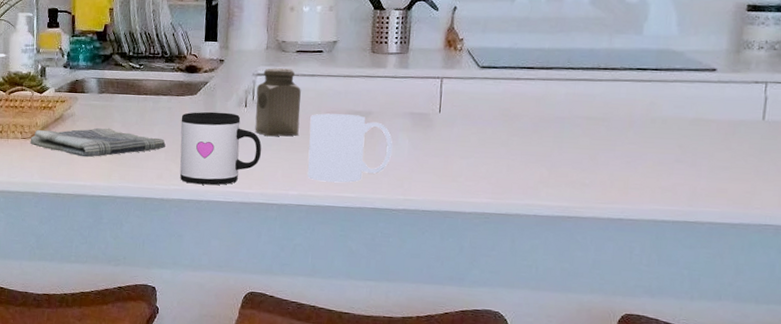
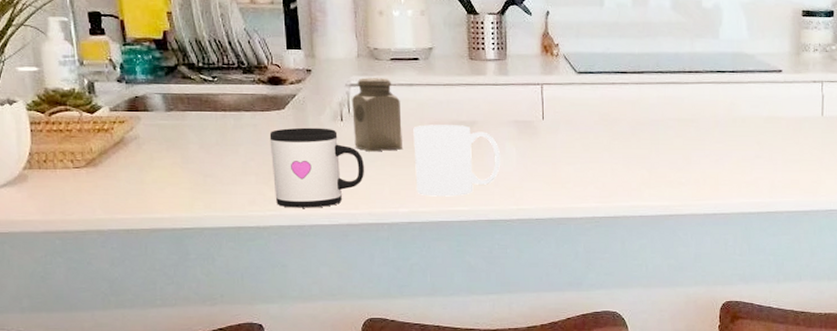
dish towel: present [30,127,166,158] -> none [85,150,255,186]

